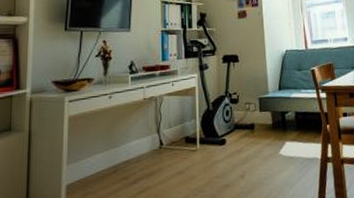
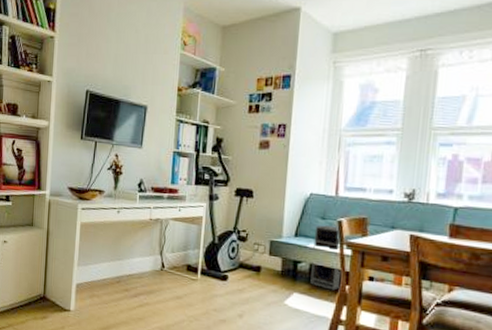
speaker: none [294,75,323,132] -> present [310,225,340,291]

